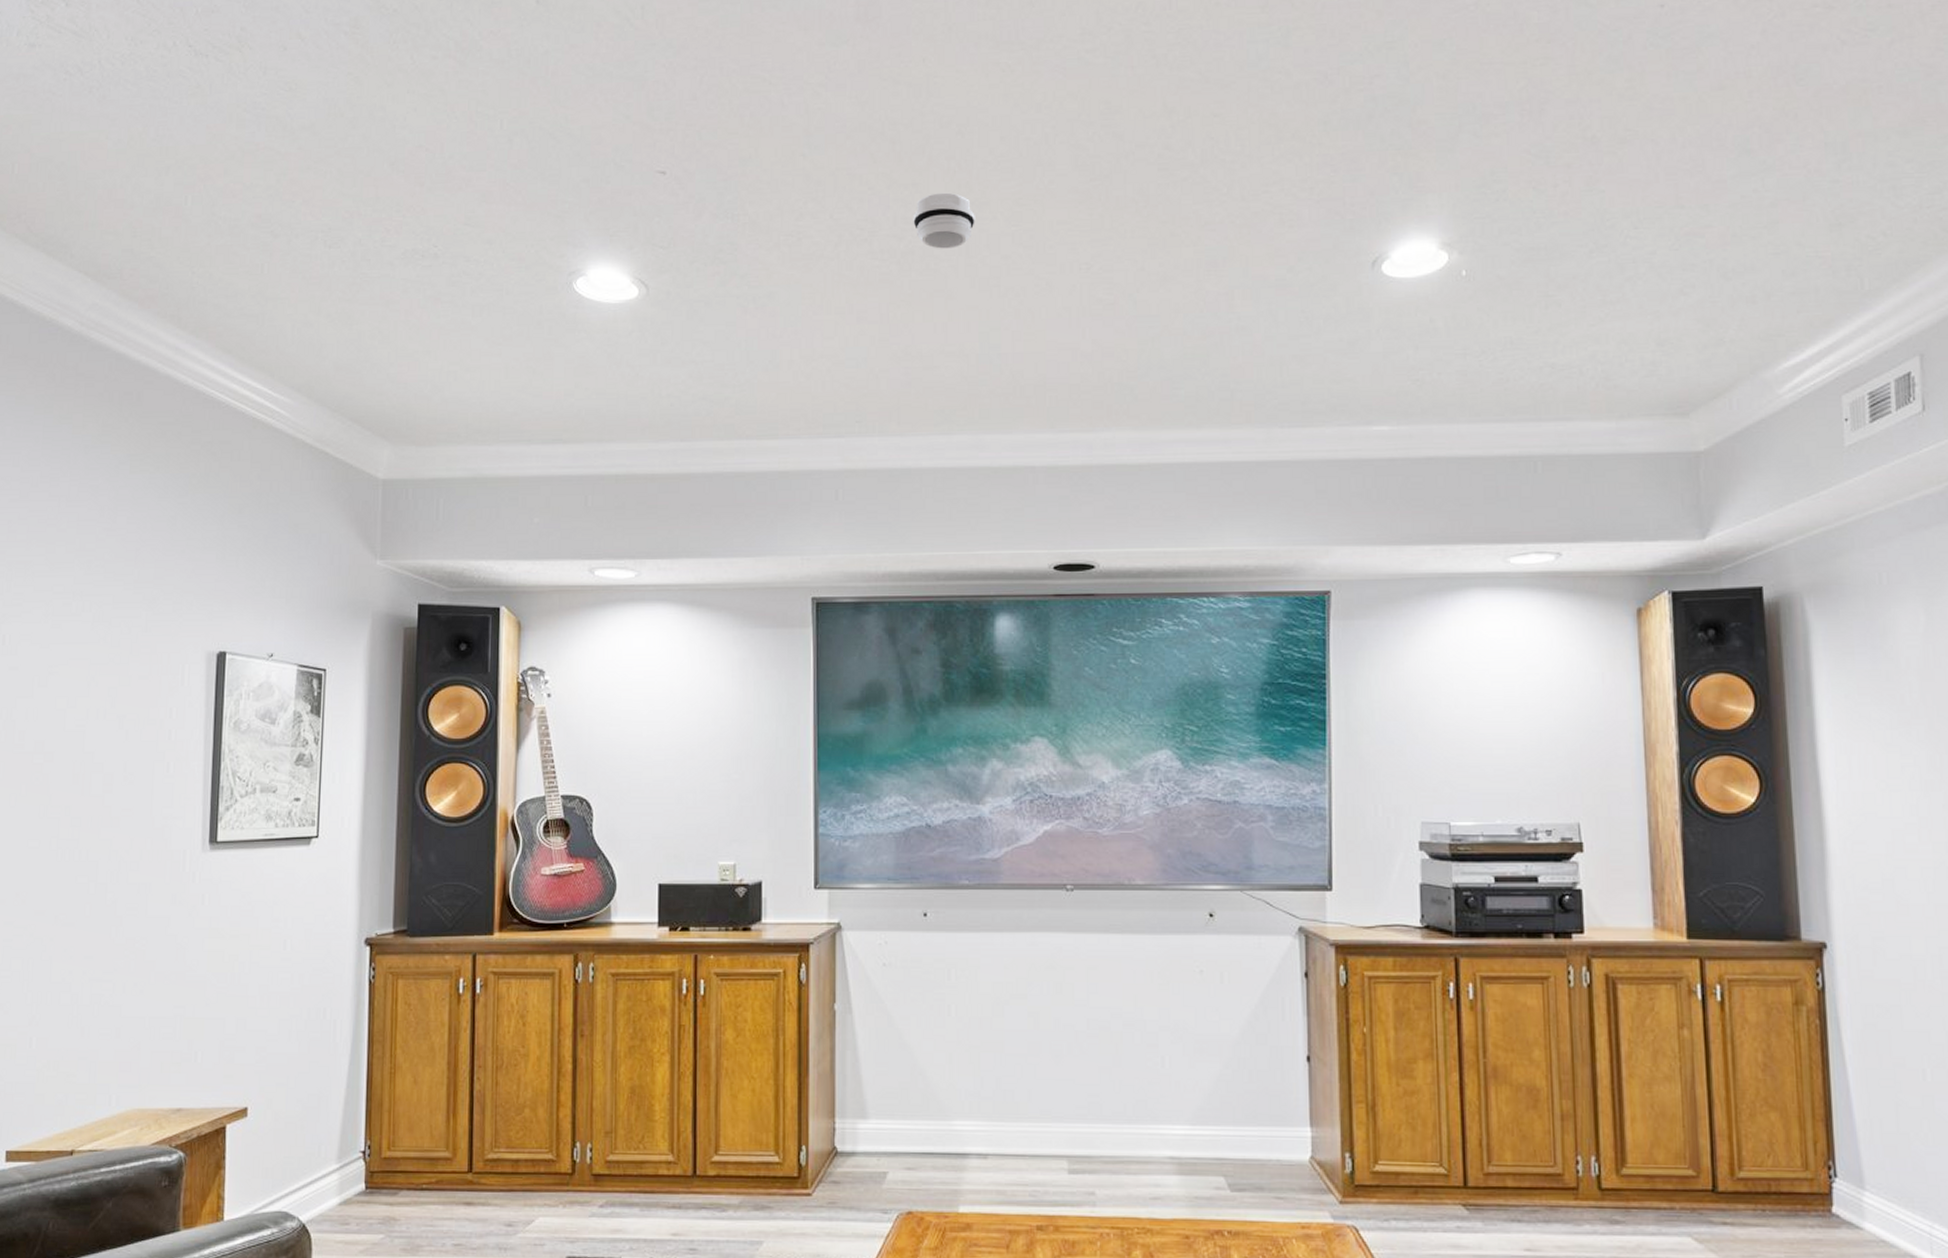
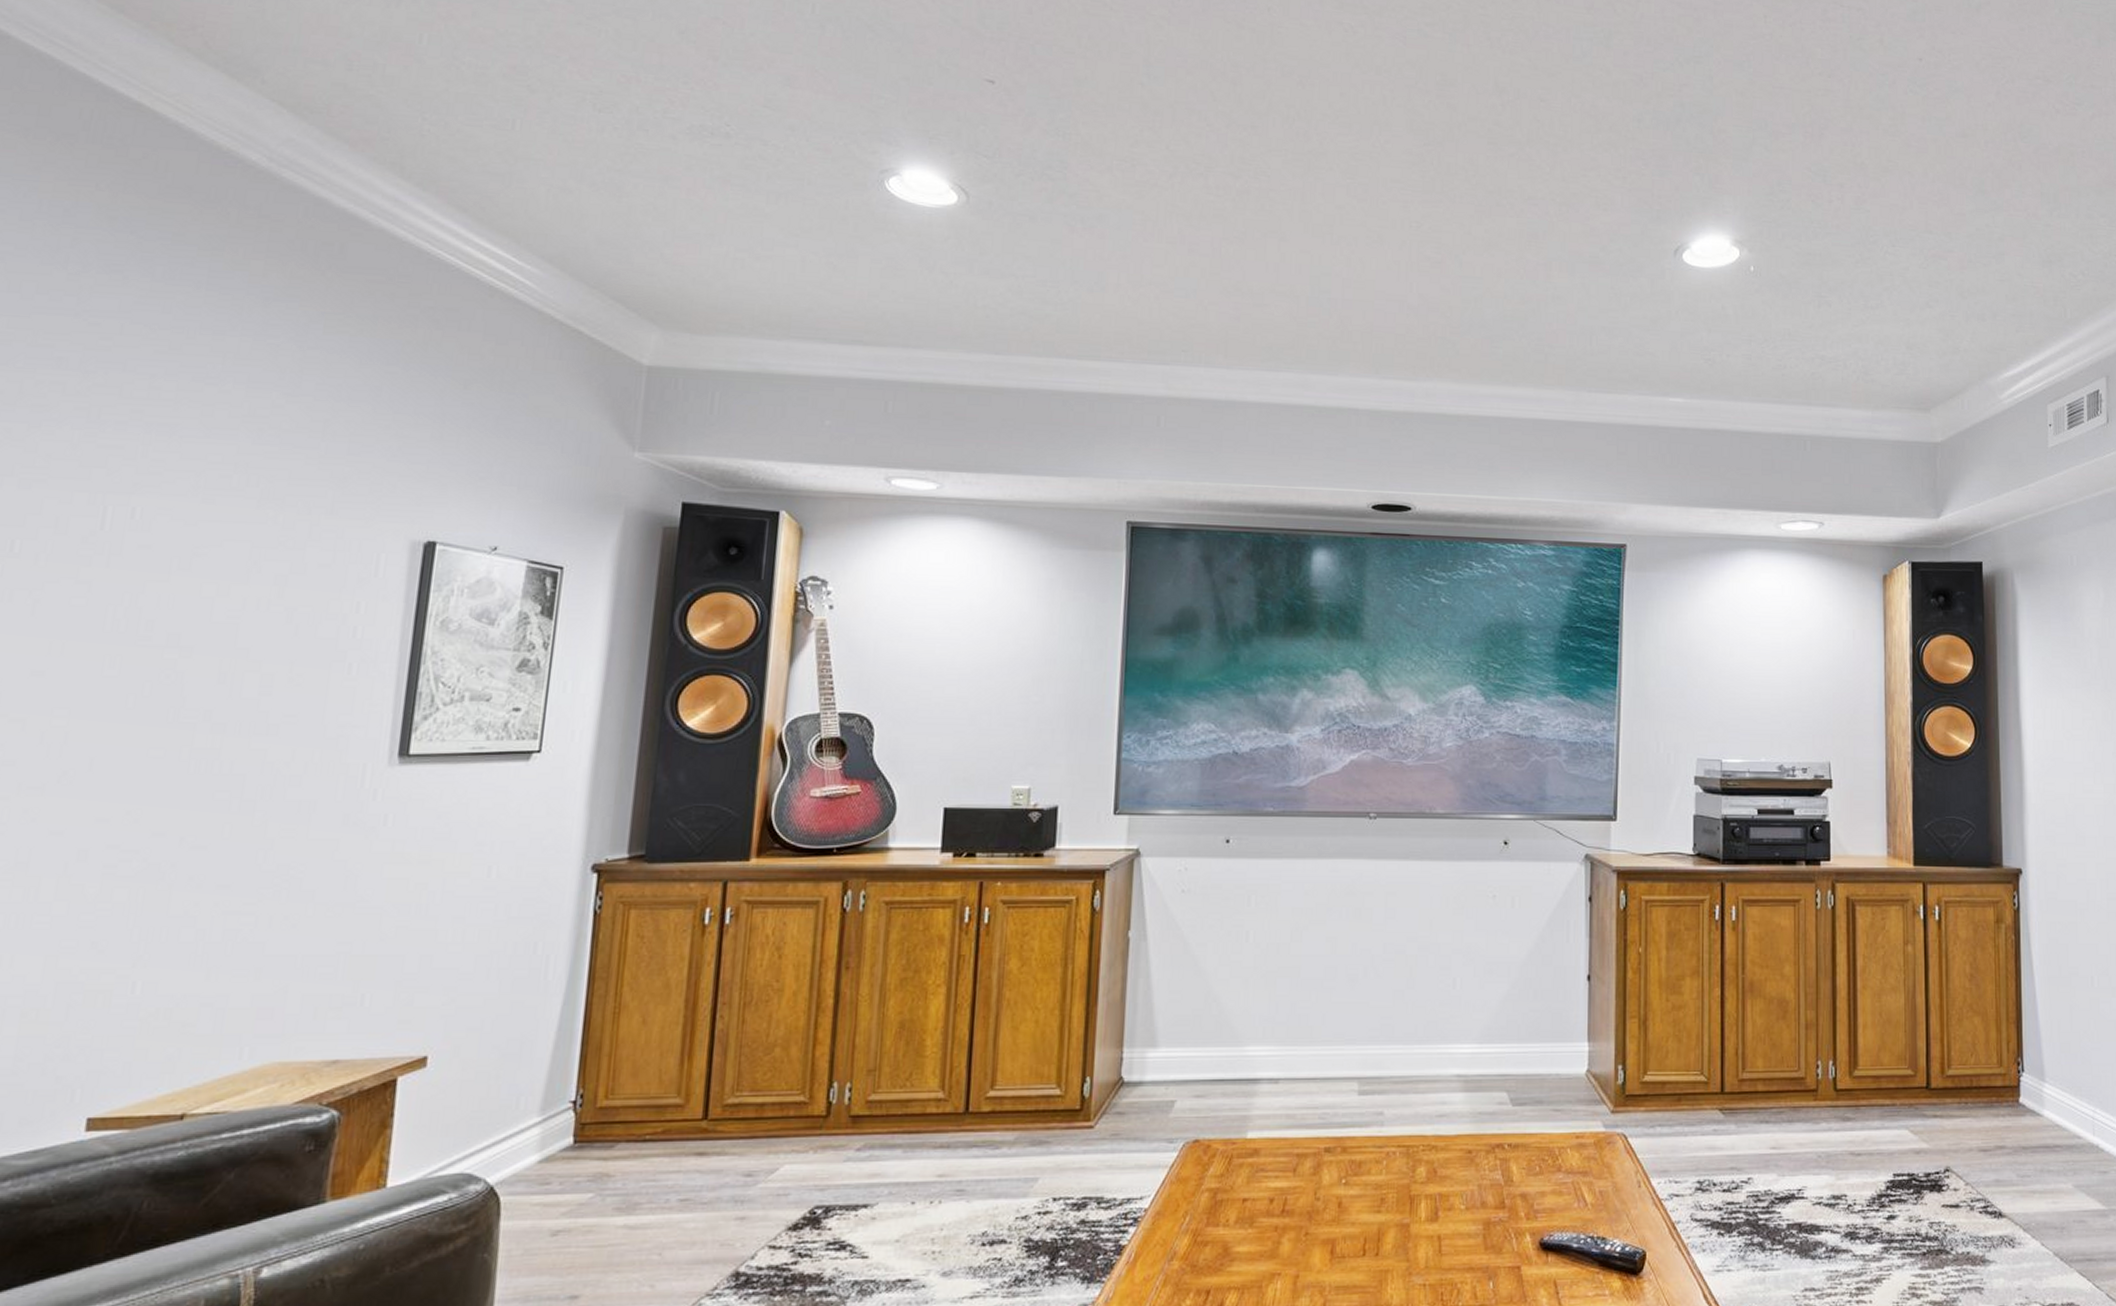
smoke detector: present [913,193,975,249] -> none [1250,138,1312,193]

